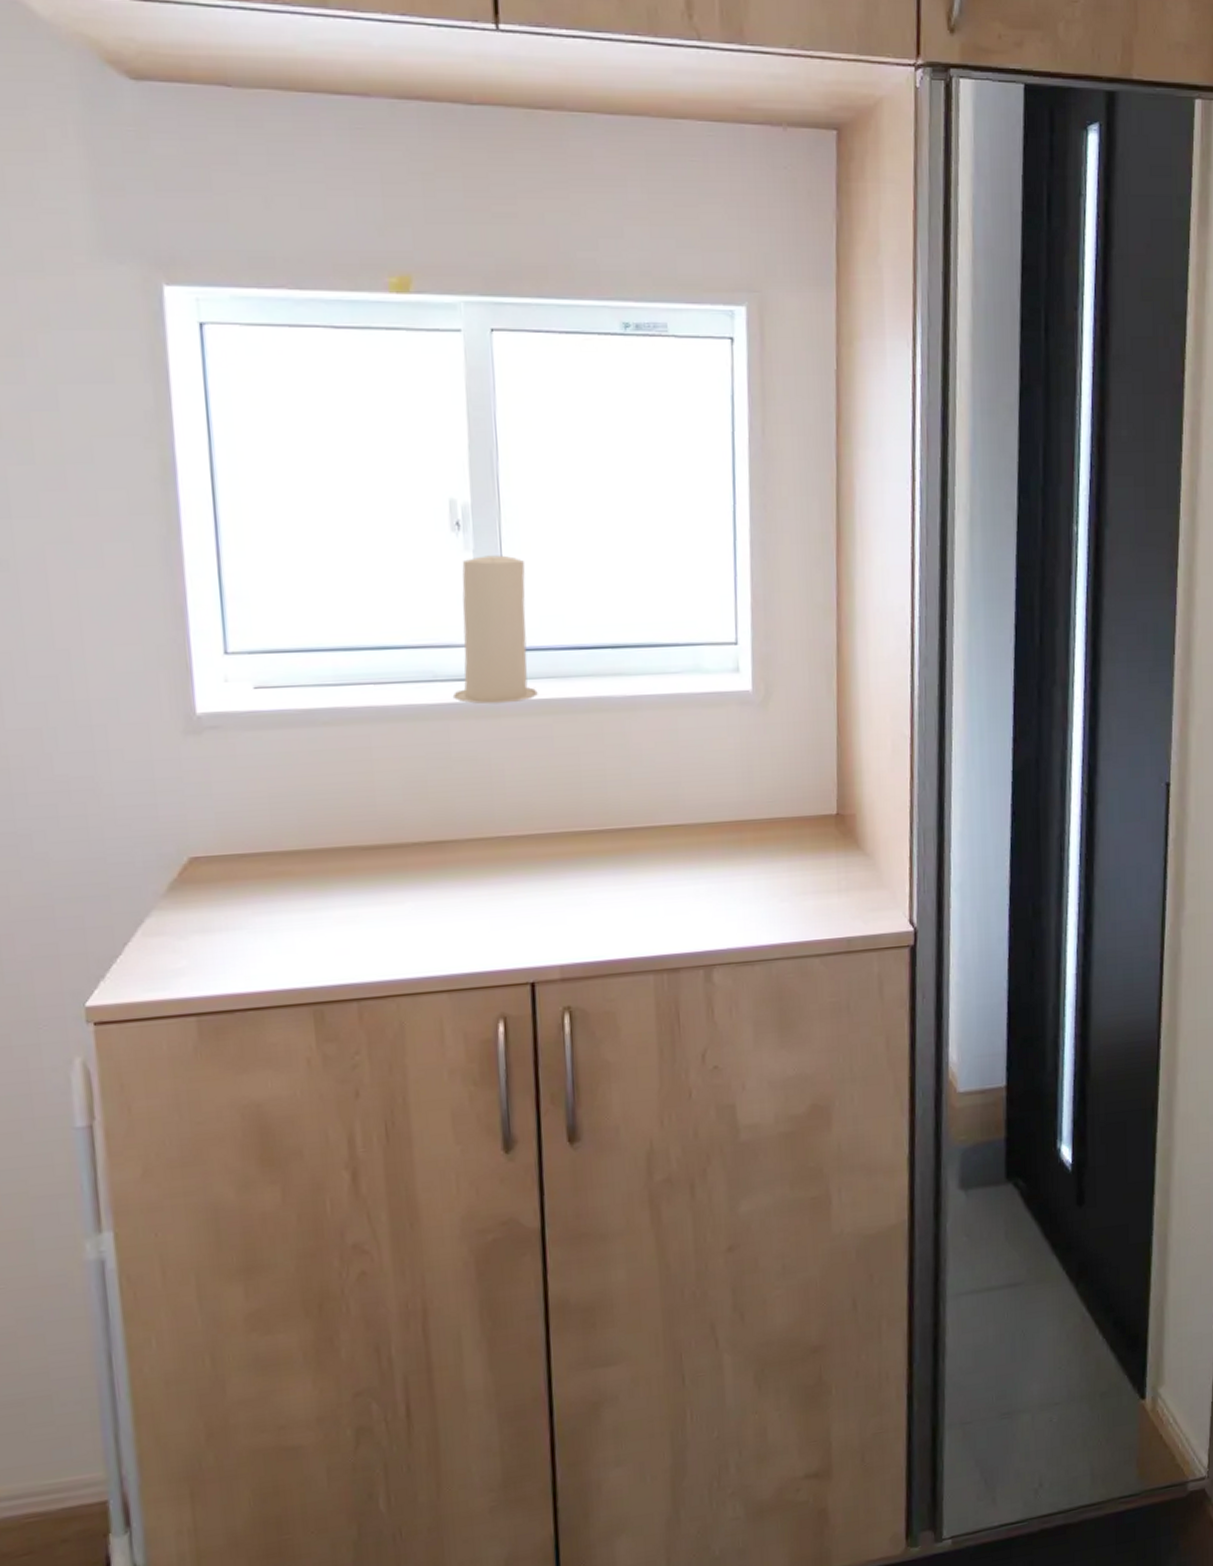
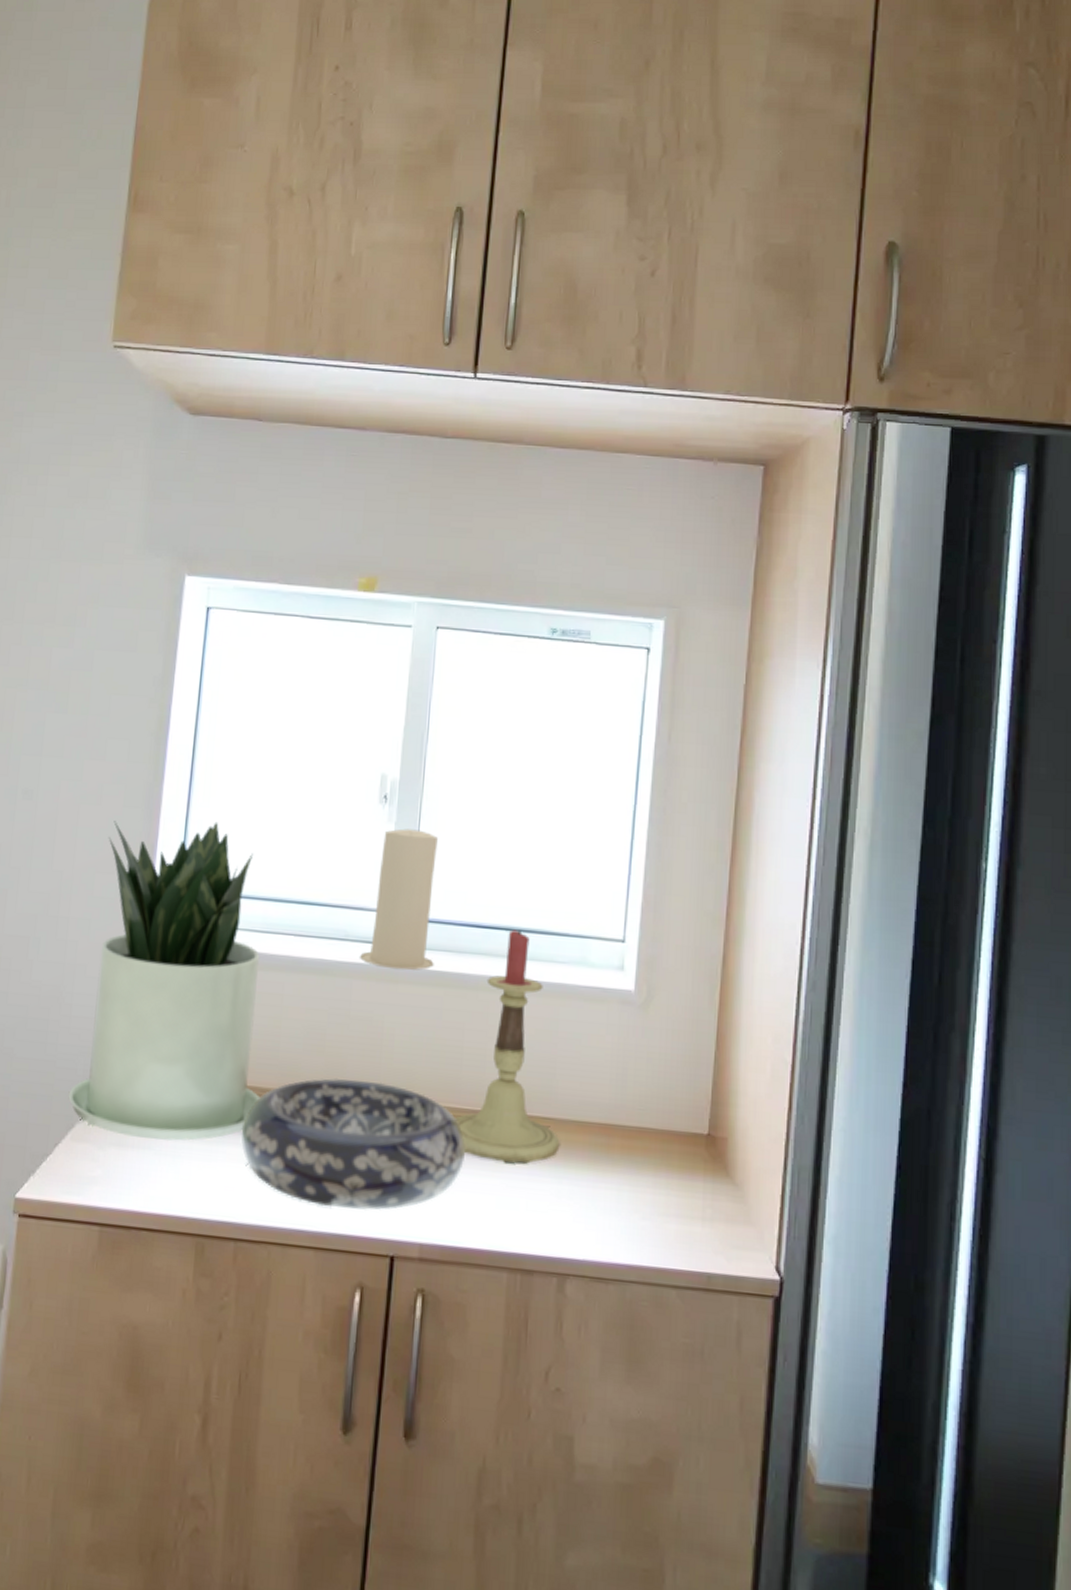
planter: none [121,571,363,921] -> present [68,821,261,1141]
decorative bowl: none [346,819,598,949] -> present [241,1077,466,1211]
candlestick: none [581,646,693,875] -> present [455,929,560,1163]

